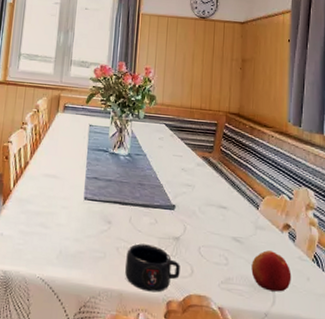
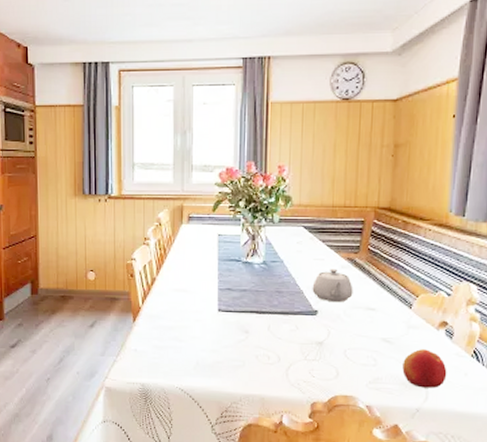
mug: present [125,243,180,293] -> none [266,350,325,395]
teapot: none [171,165,208,199] -> present [312,269,353,303]

